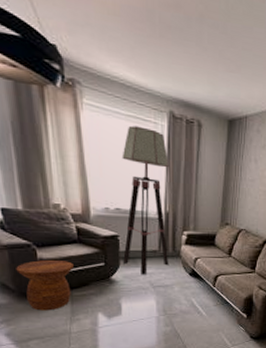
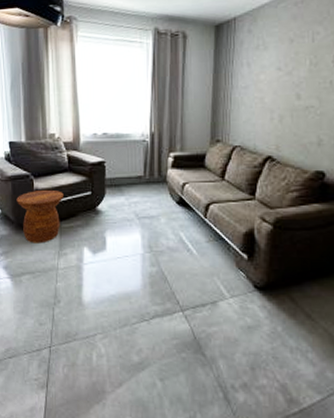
floor lamp: present [122,125,169,274] -> none [109,48,154,203]

